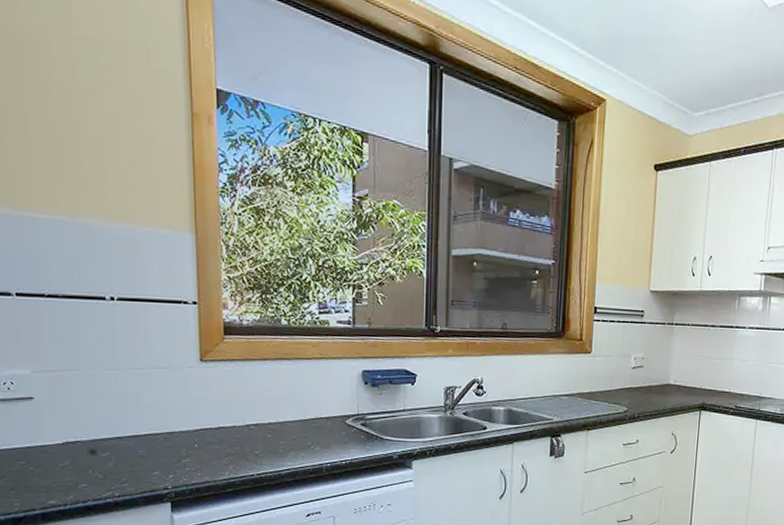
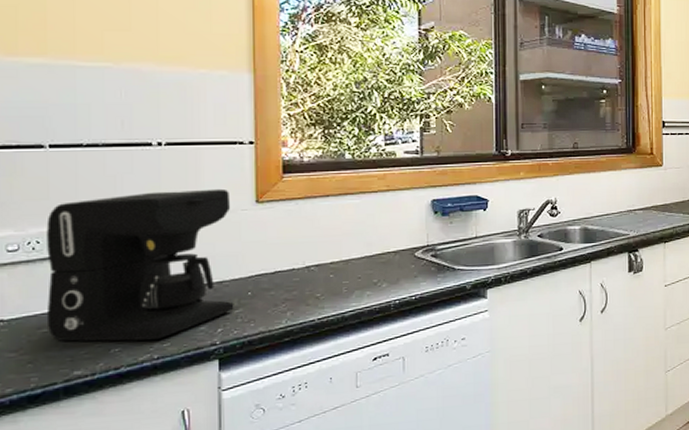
coffee maker: none [18,344,183,480] -> present [46,188,234,342]

